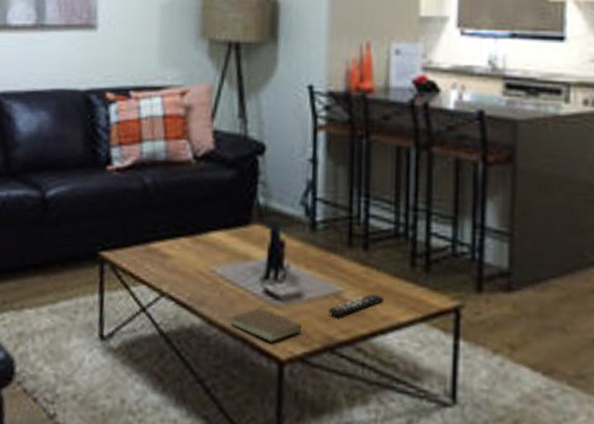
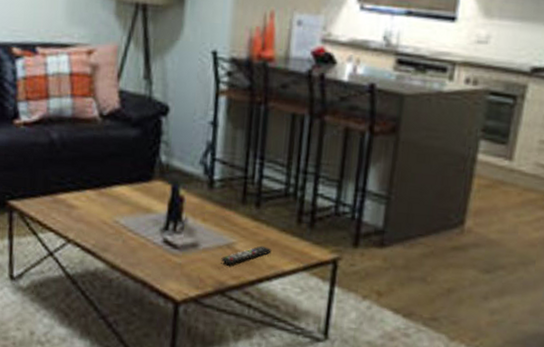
book: present [231,305,302,343] -> none [132,253,197,286]

